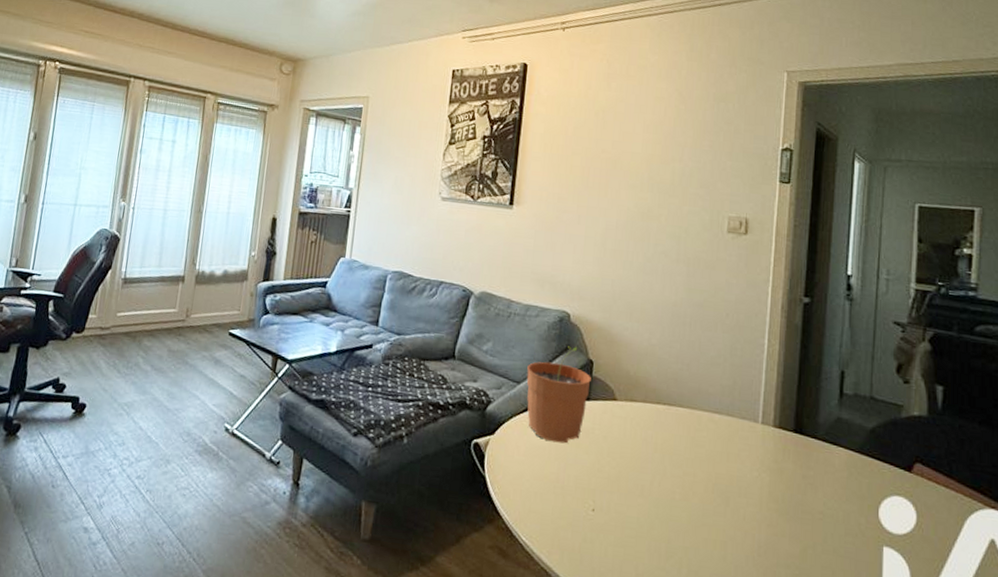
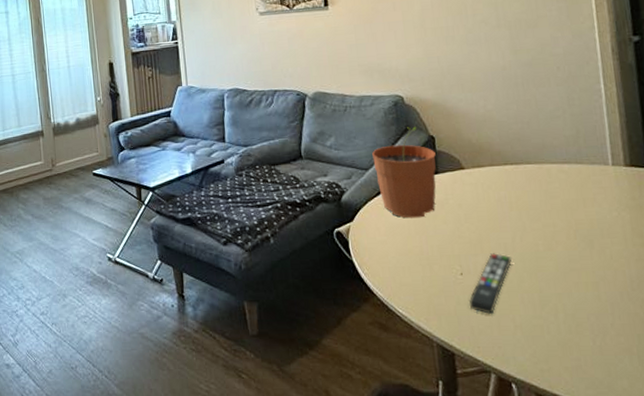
remote control: none [594,493,647,559] -> present [468,253,512,315]

